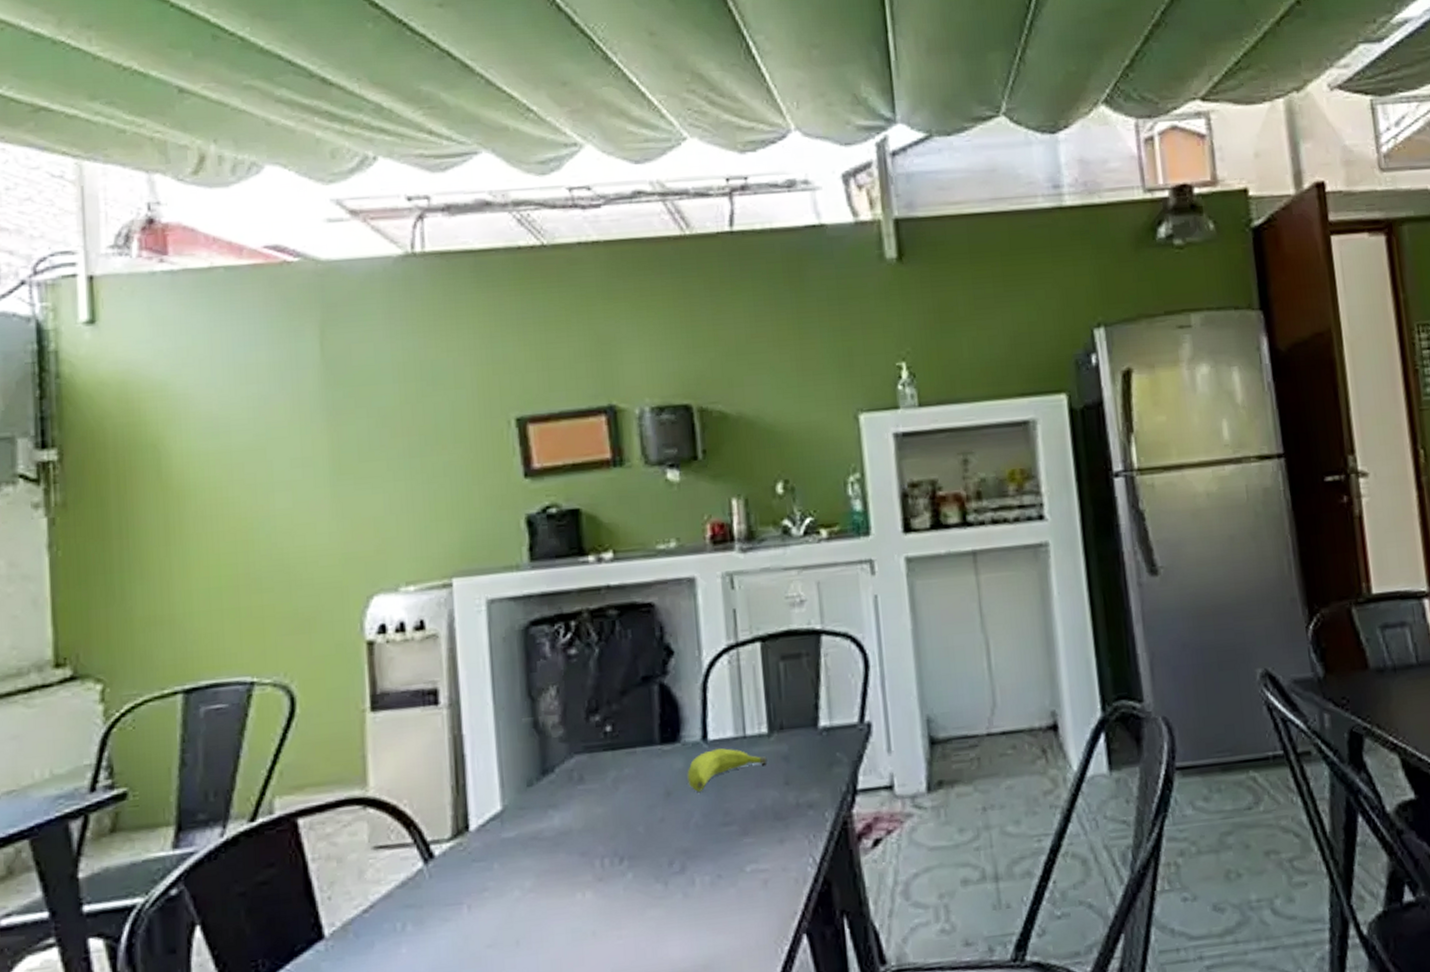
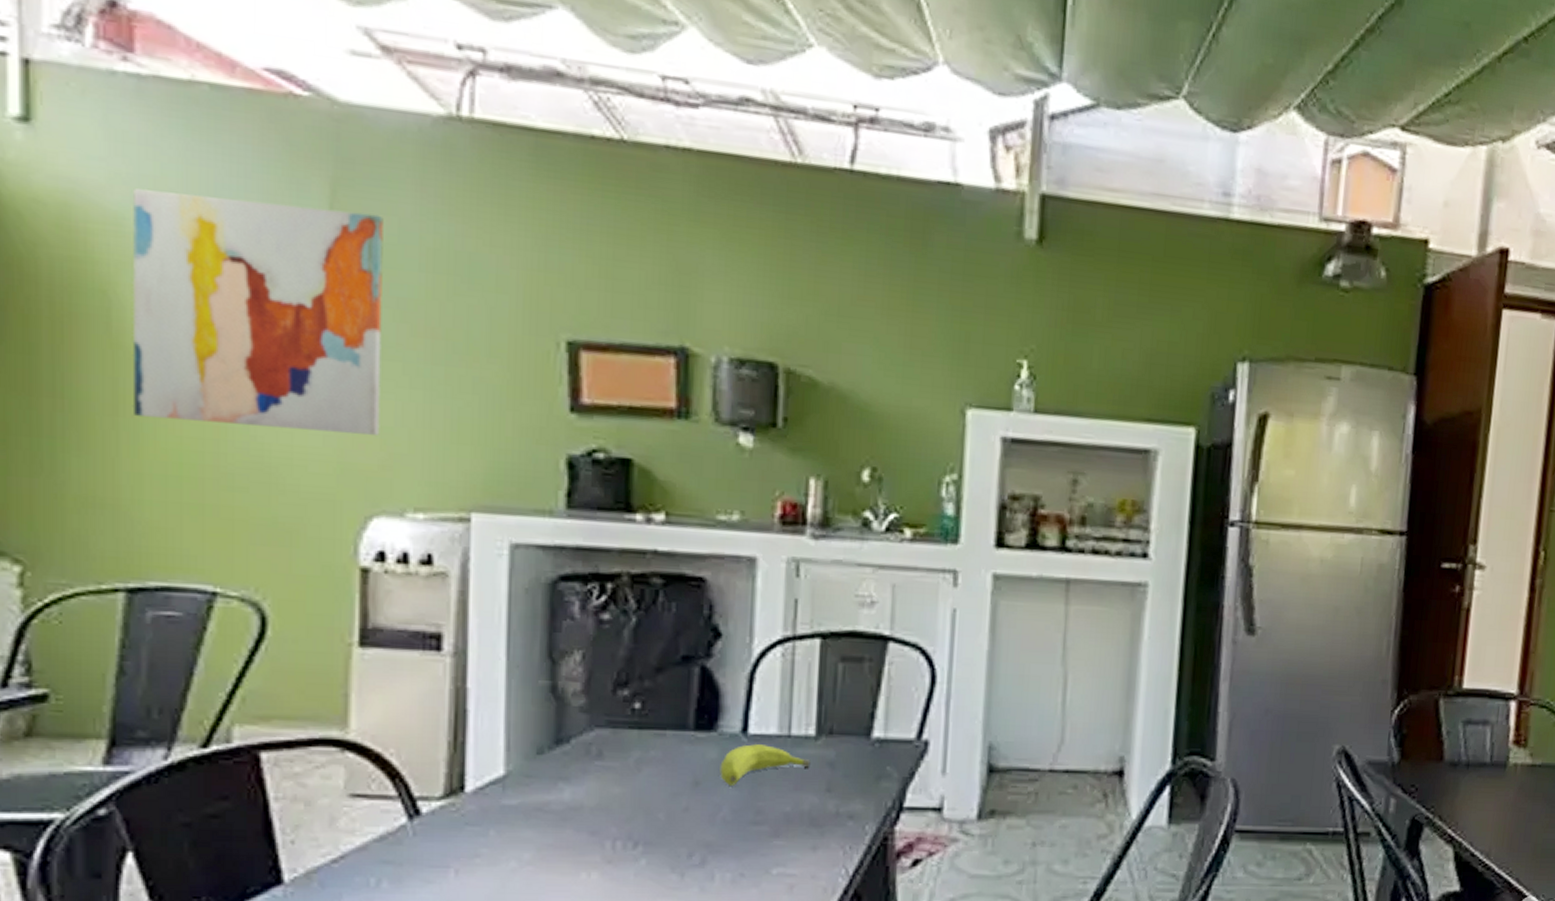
wall art: none [172,343,373,543] -> present [132,188,384,435]

